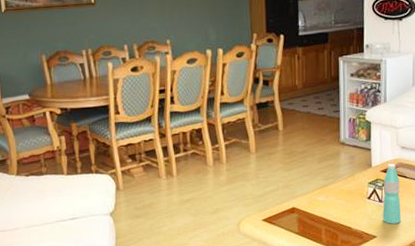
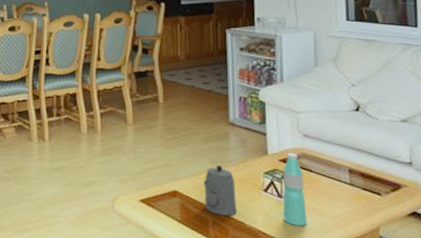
teapot: none [317,180,345,224] -> present [203,165,237,216]

